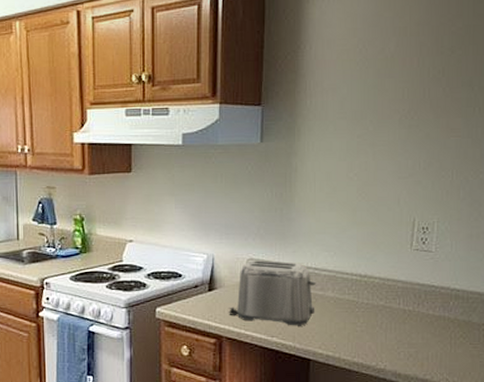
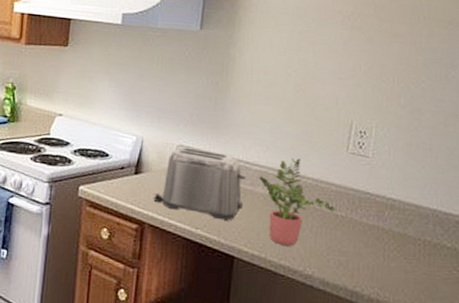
potted plant: none [328,260,404,344] -> present [259,158,336,246]

